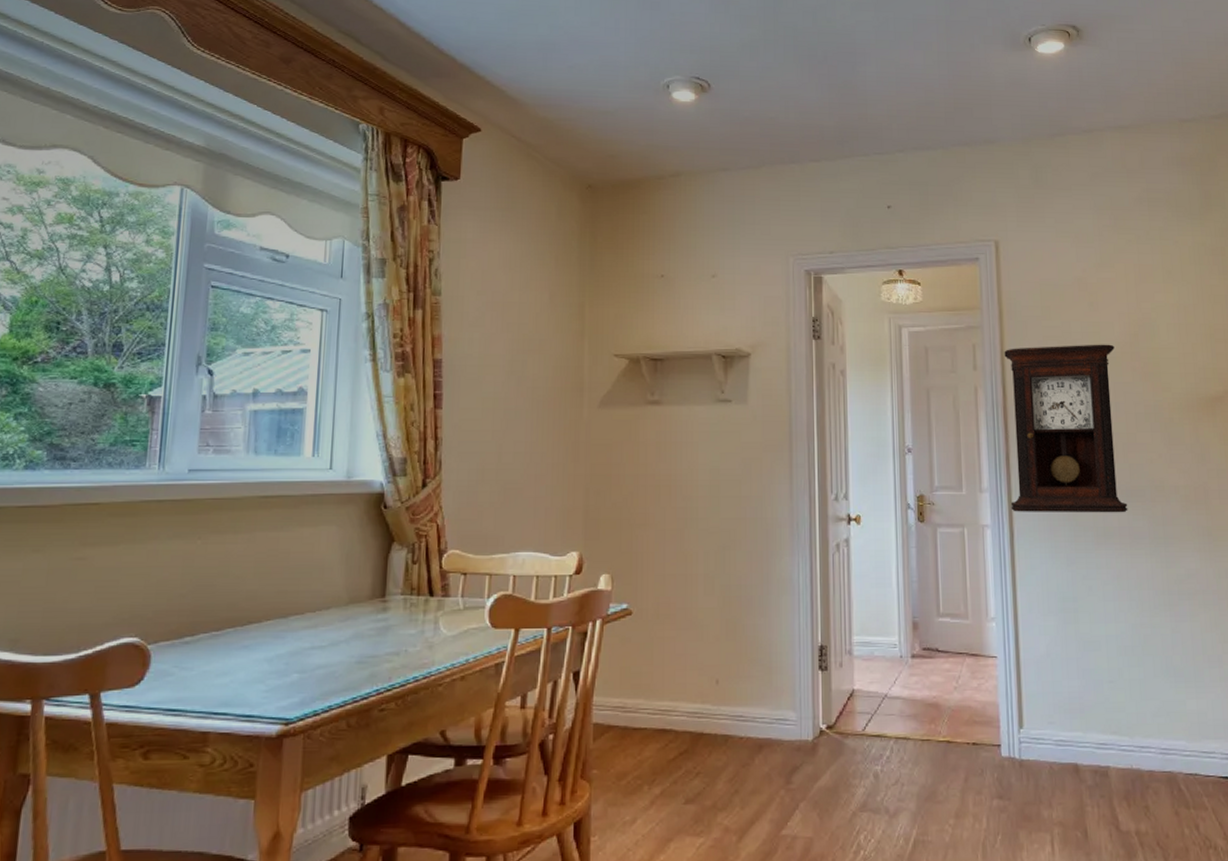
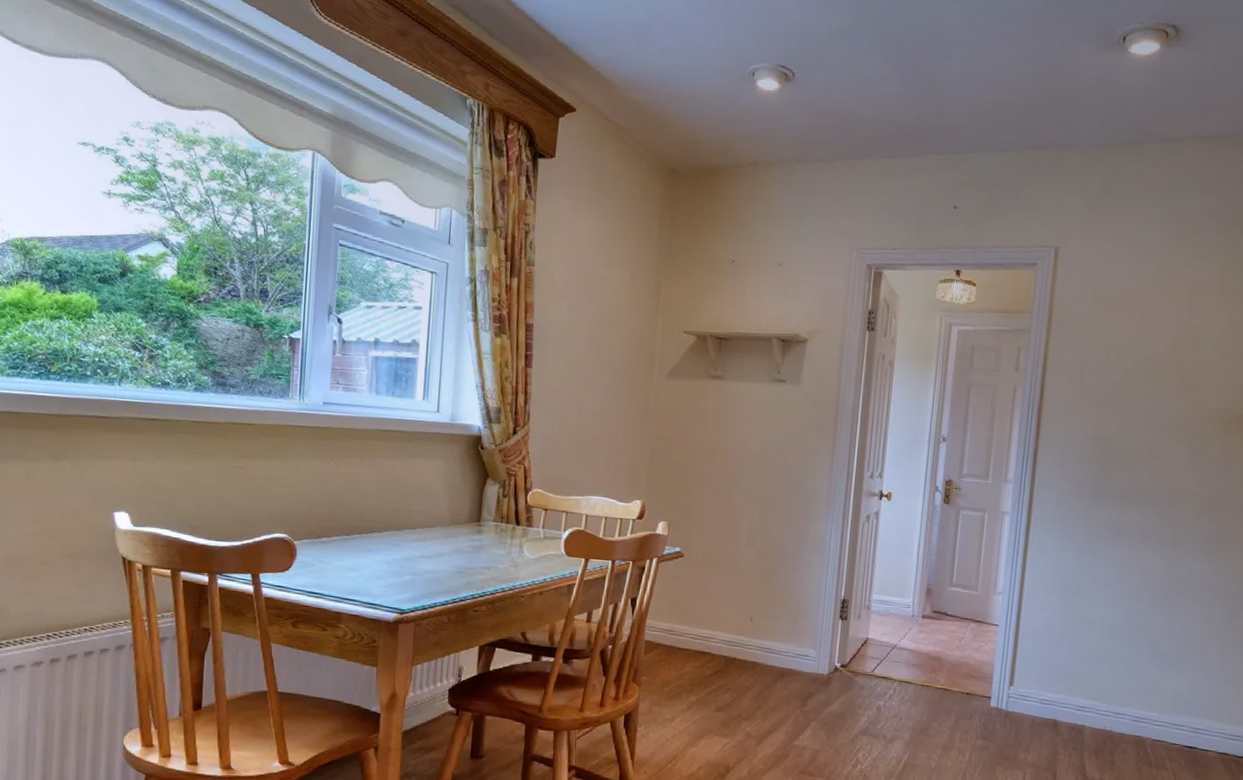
pendulum clock: present [1004,344,1128,513] -> none [1031,352,1157,514]

